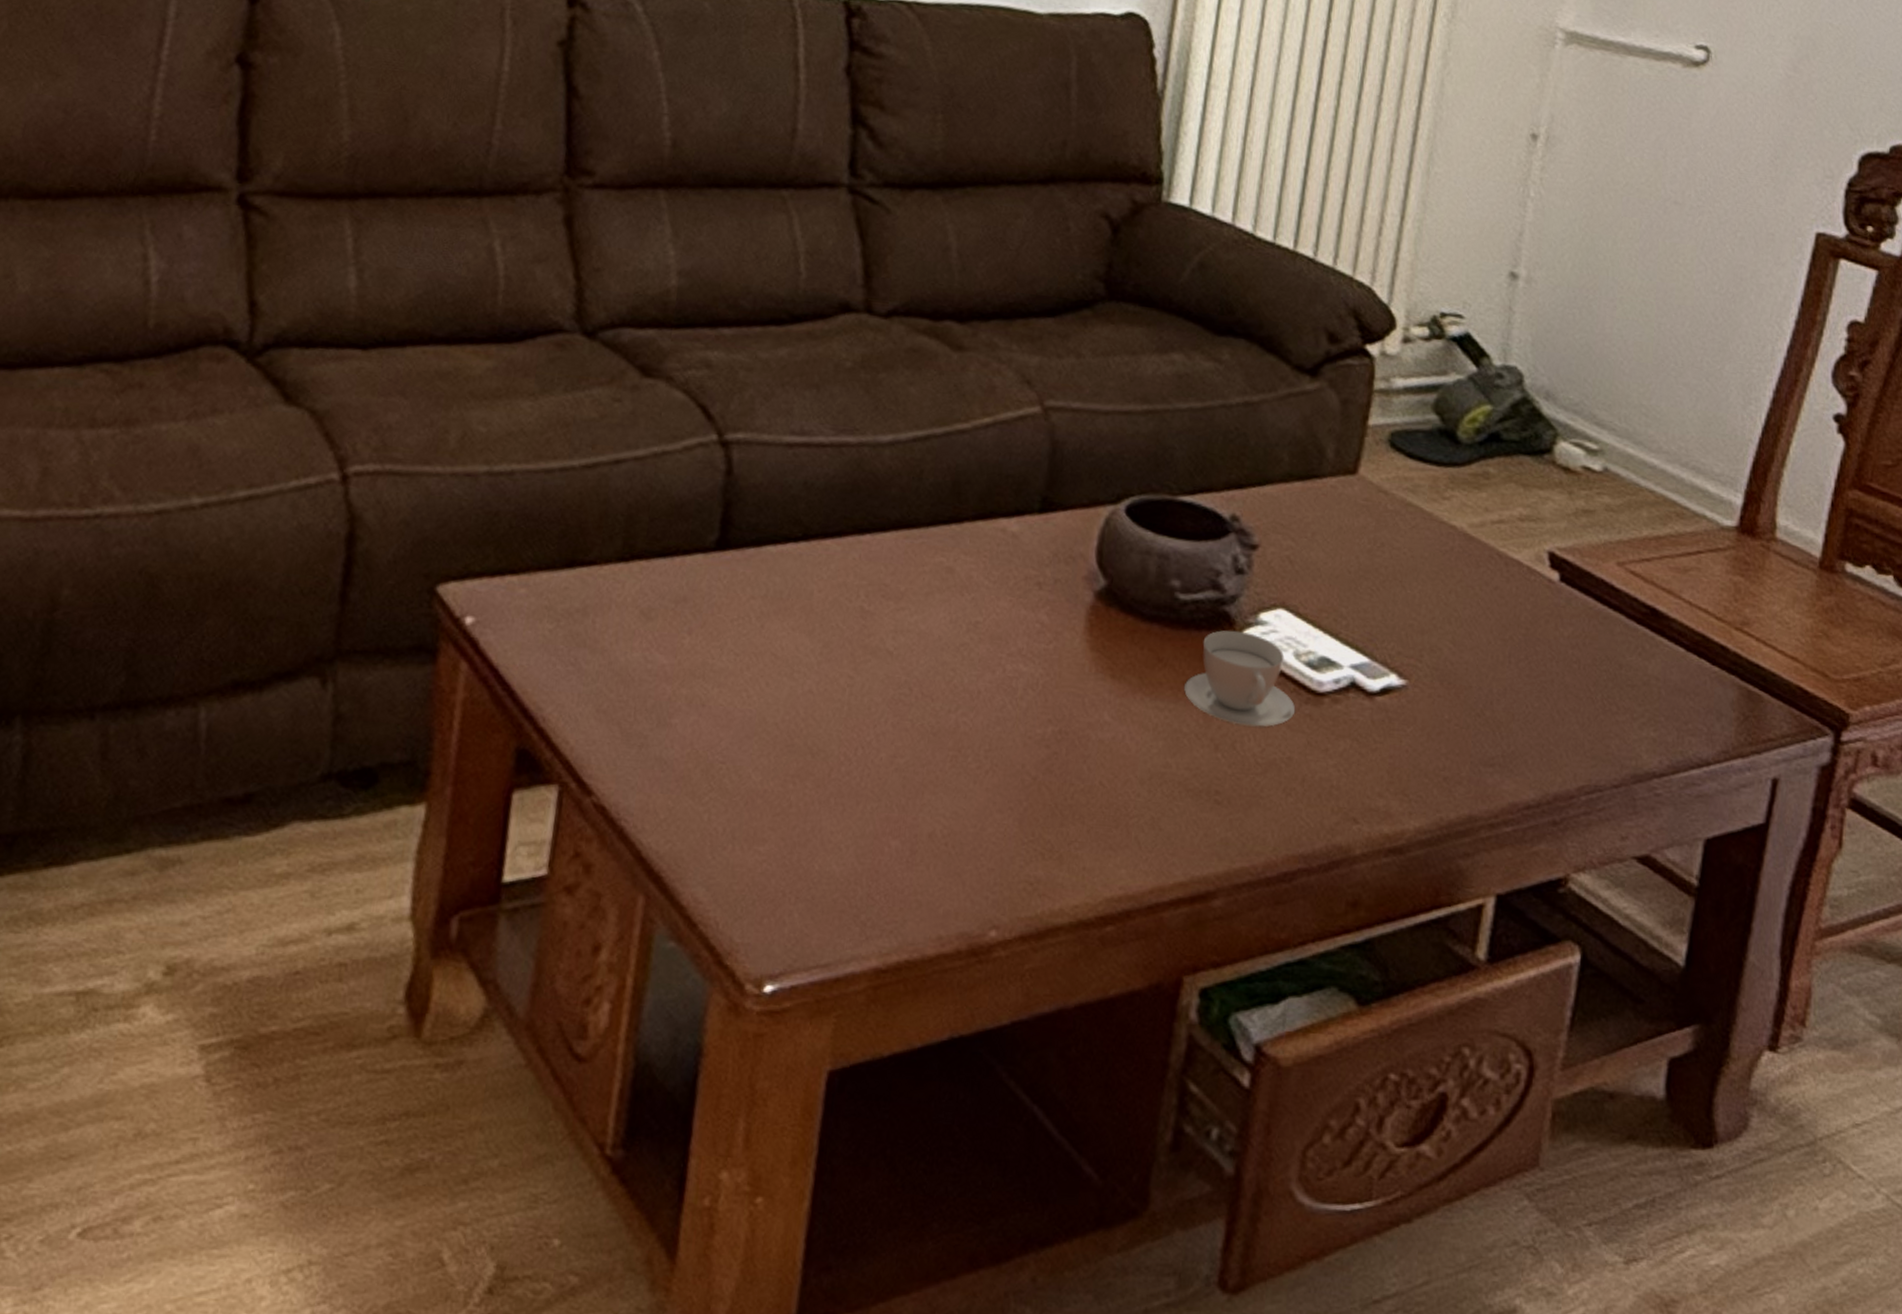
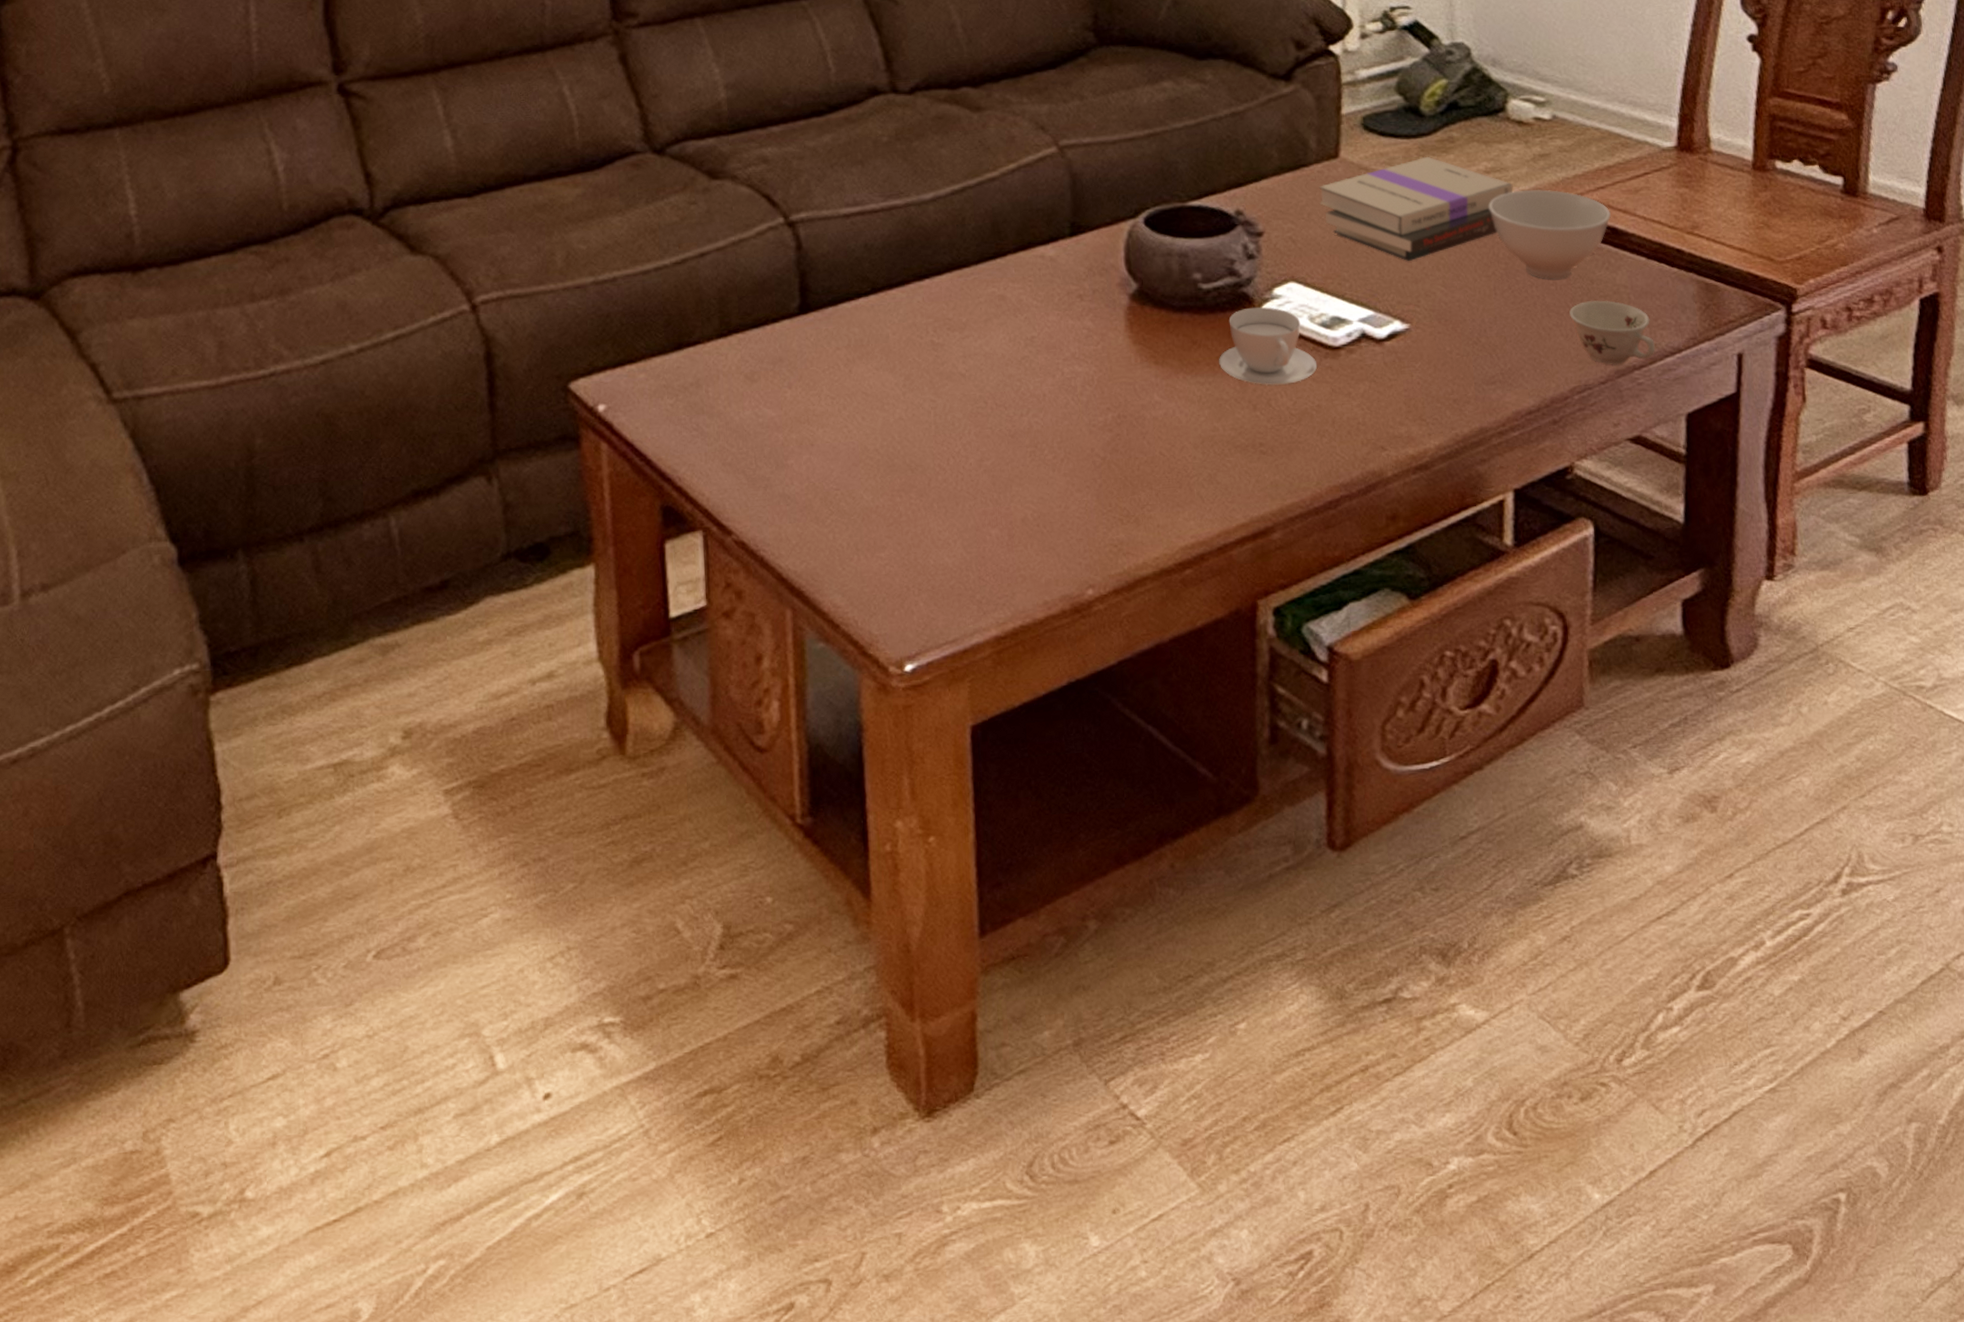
books: none [1327,489,1548,607] -> present [1319,156,1514,261]
bowl: none [1517,546,1653,658] -> present [1488,189,1611,280]
teacup: none [1590,688,1681,768] -> present [1569,300,1655,365]

